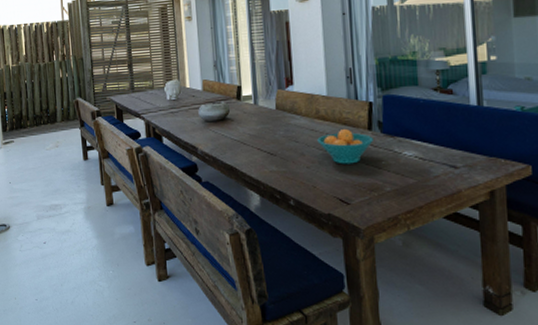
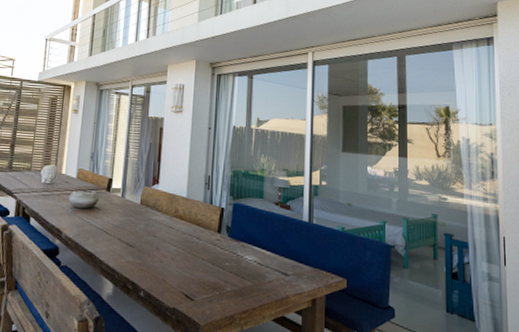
fruit bowl: present [317,128,373,164] -> none [173,228,221,263]

